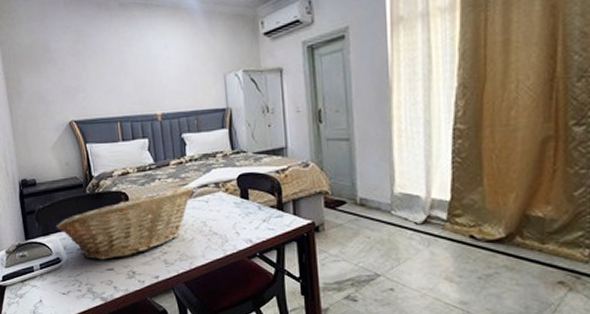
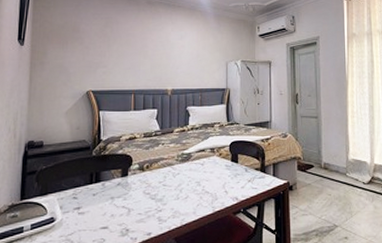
fruit basket: present [56,186,194,260] -> none [56,150,192,219]

